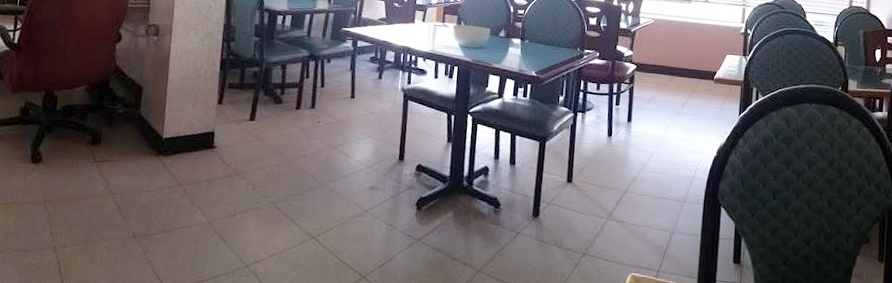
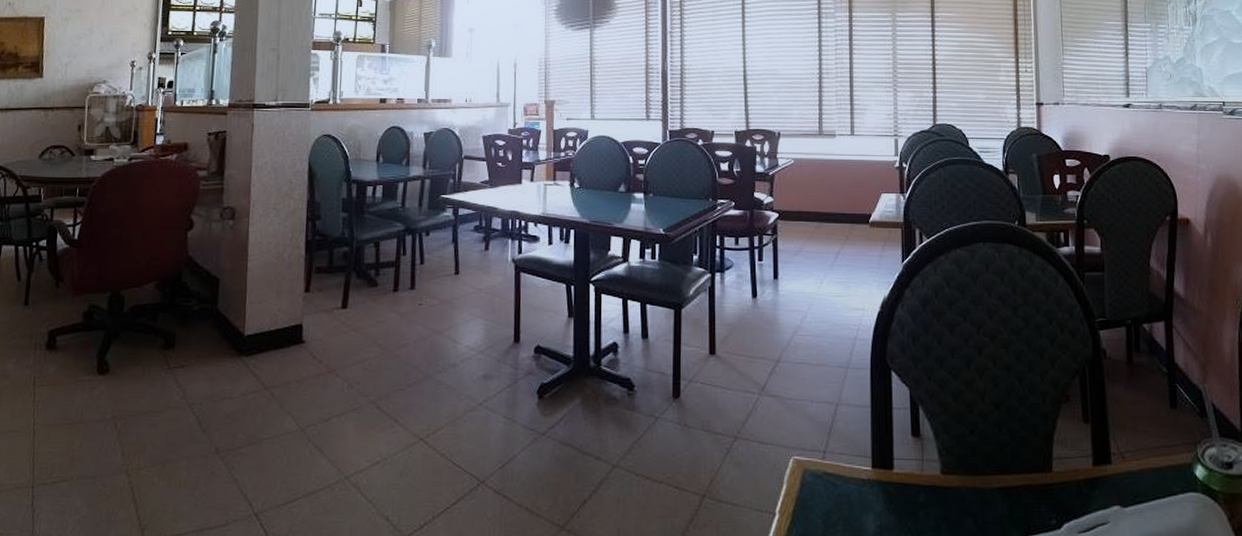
bowl: present [452,24,491,49] -> none [565,181,609,208]

